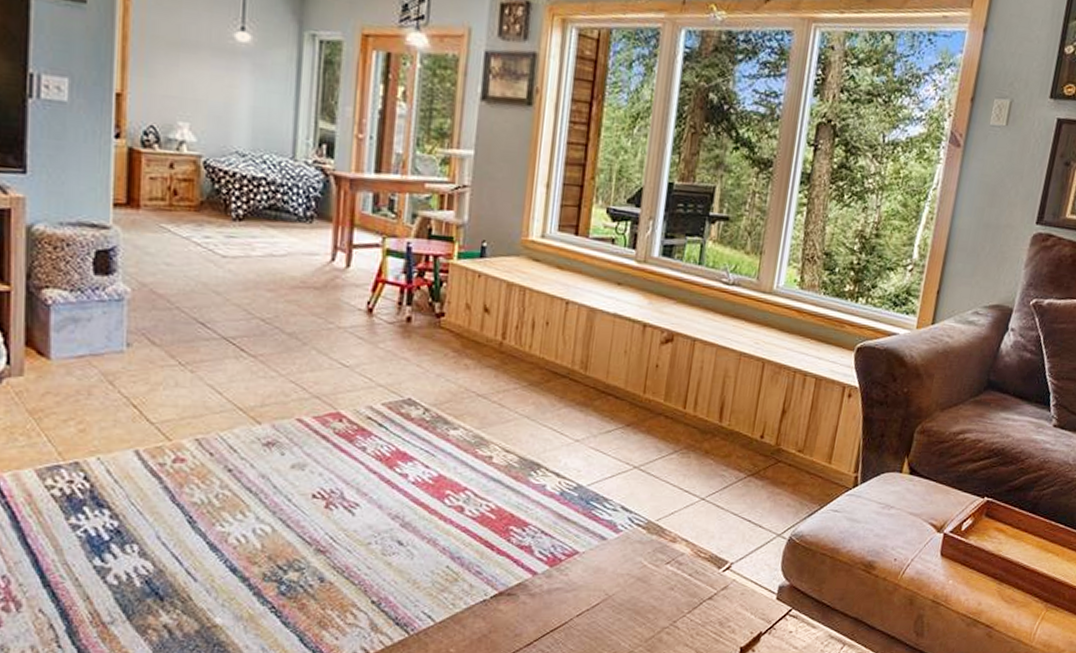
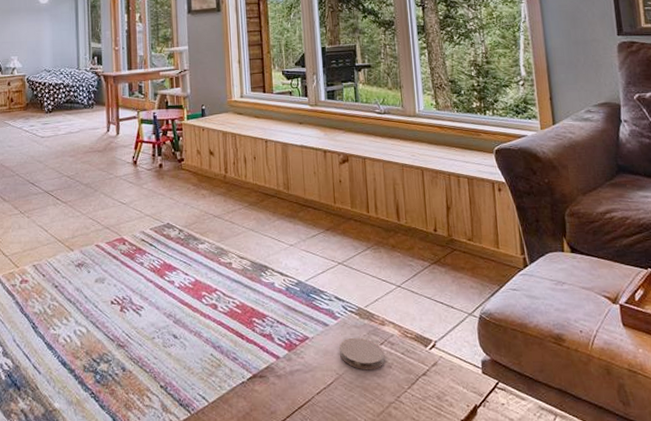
coaster: none [614,554,669,592] -> present [339,337,385,371]

